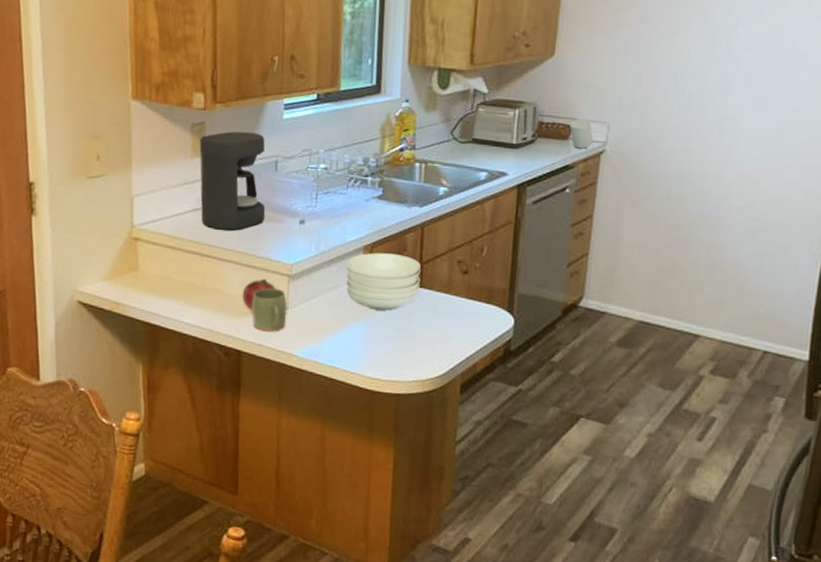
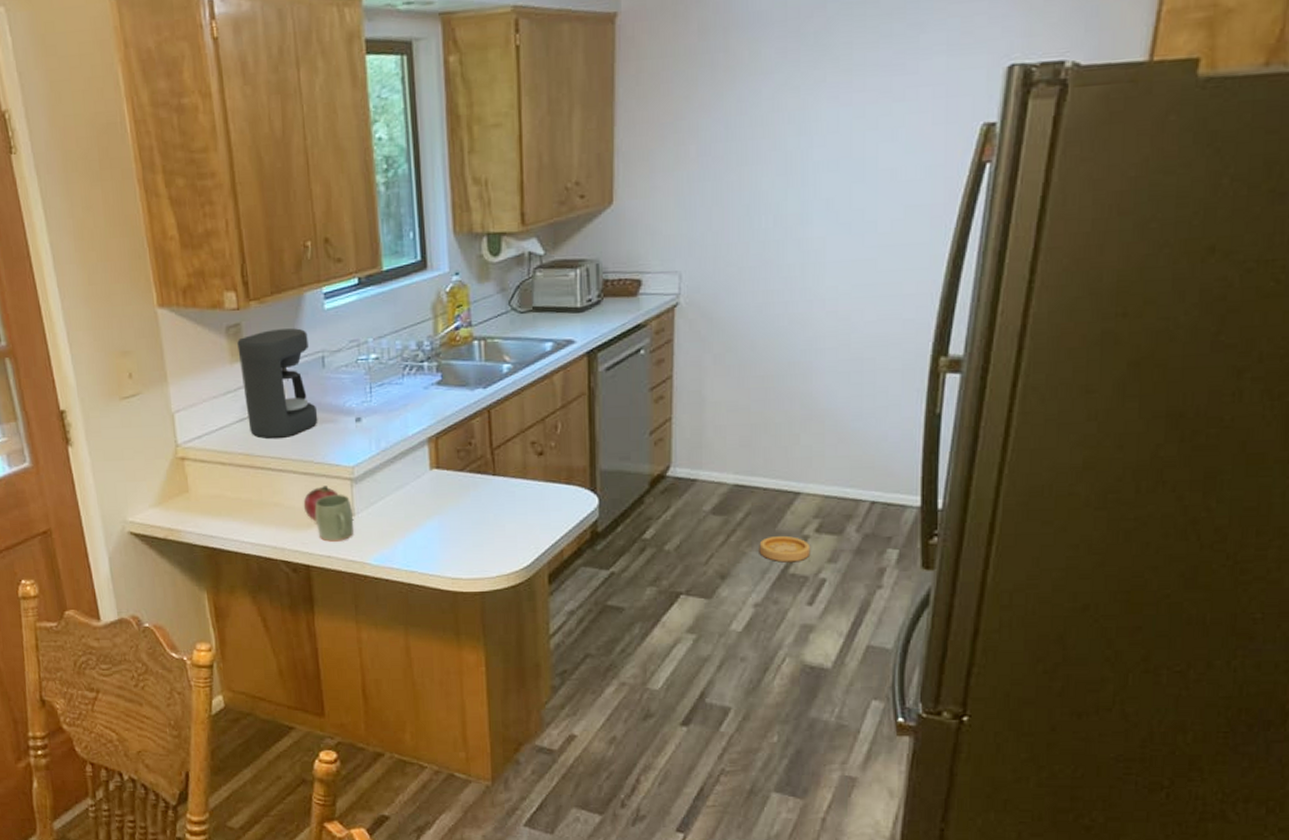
bowl: present [345,252,421,311] -> none [411,442,494,505]
canister: present [564,117,598,149] -> none [632,269,670,305]
pet bowl: none [657,372,705,400] -> present [759,535,811,563]

